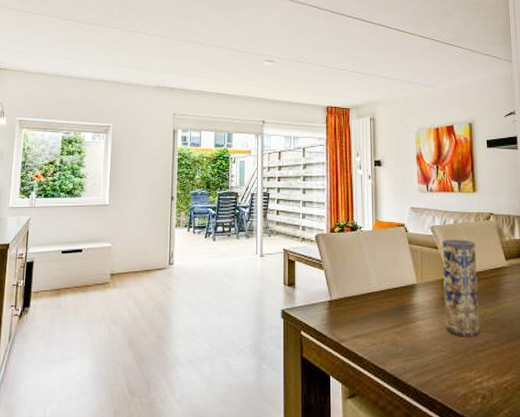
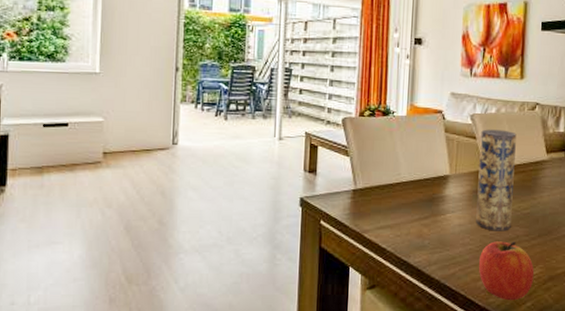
apple: none [452,347,508,408] -> present [478,241,535,301]

